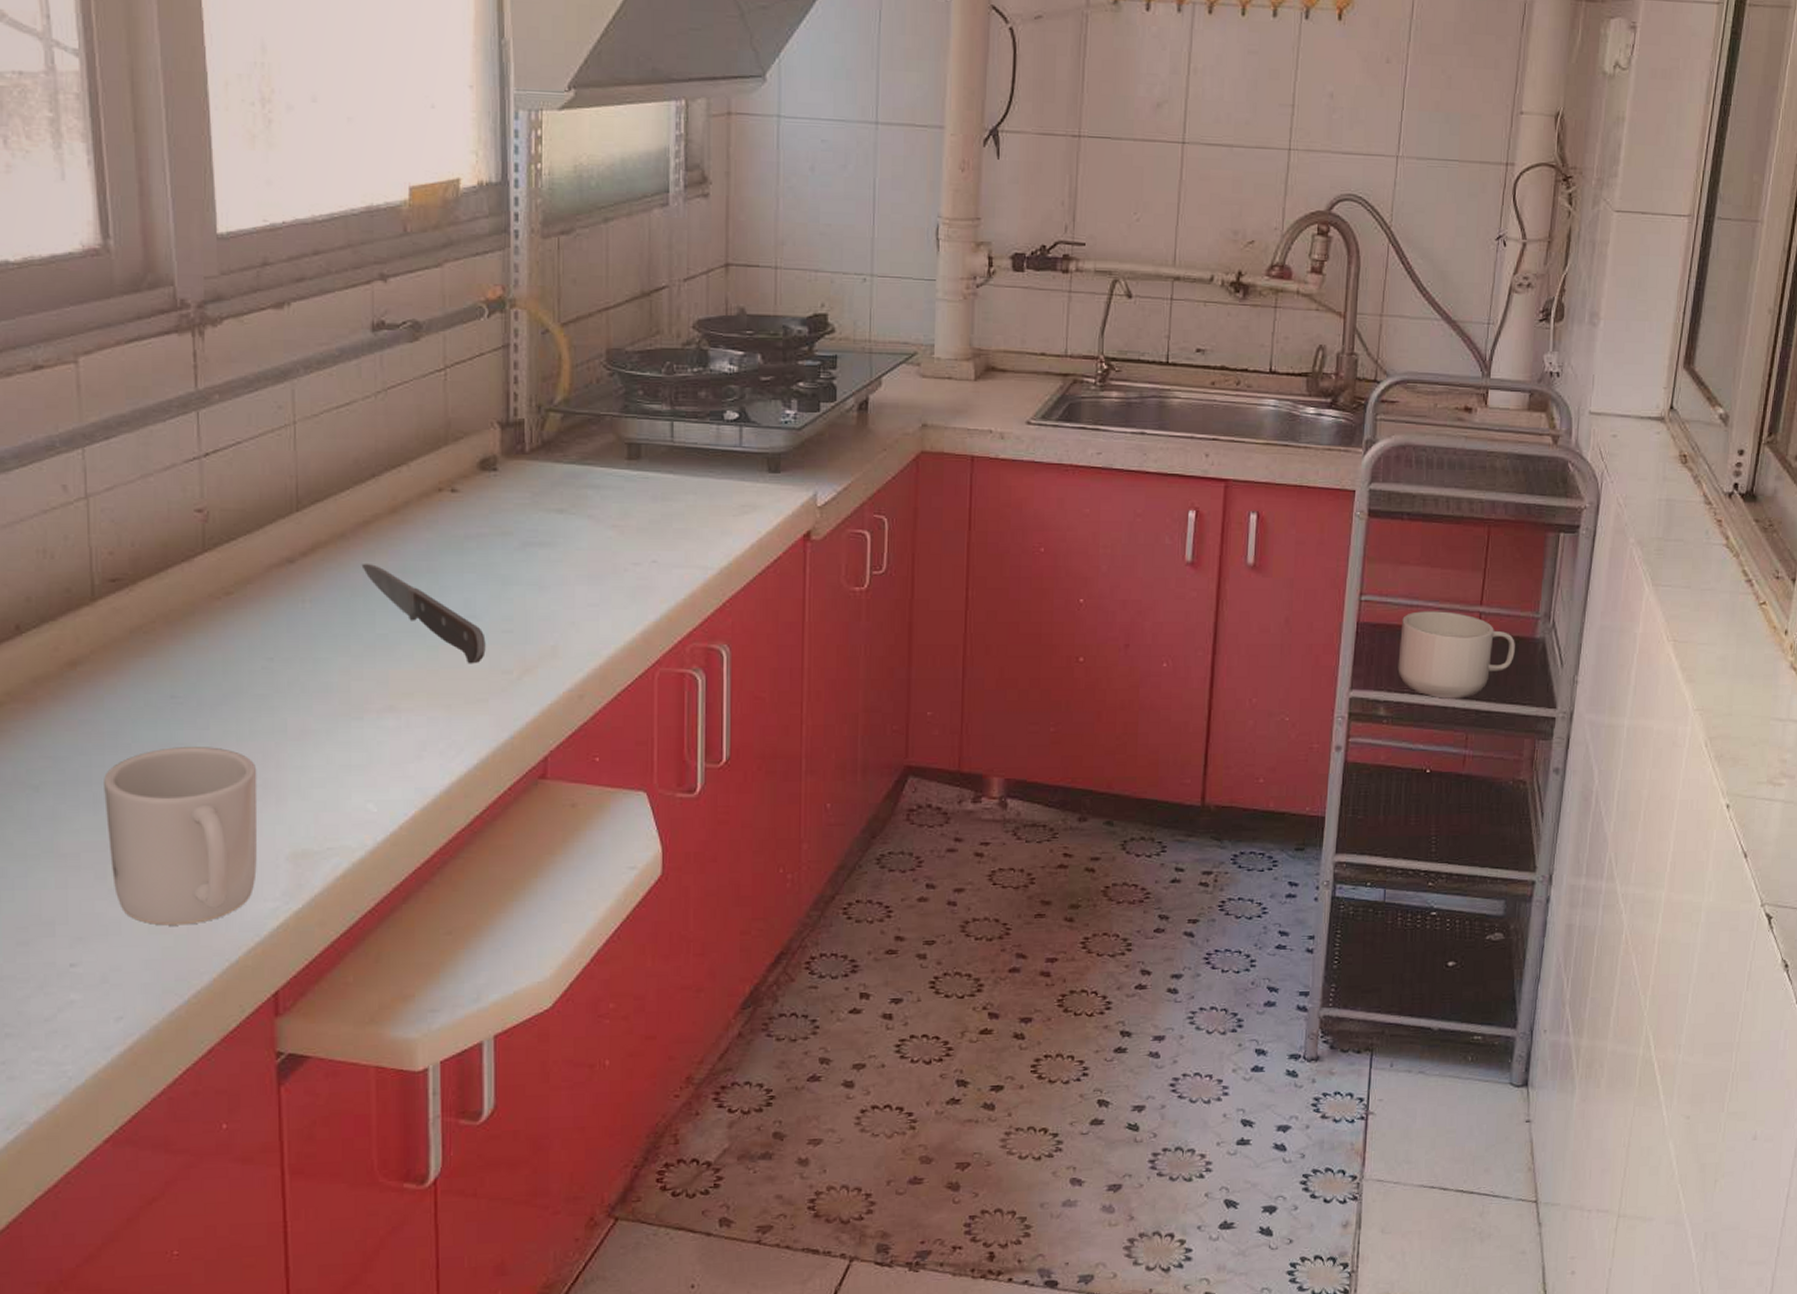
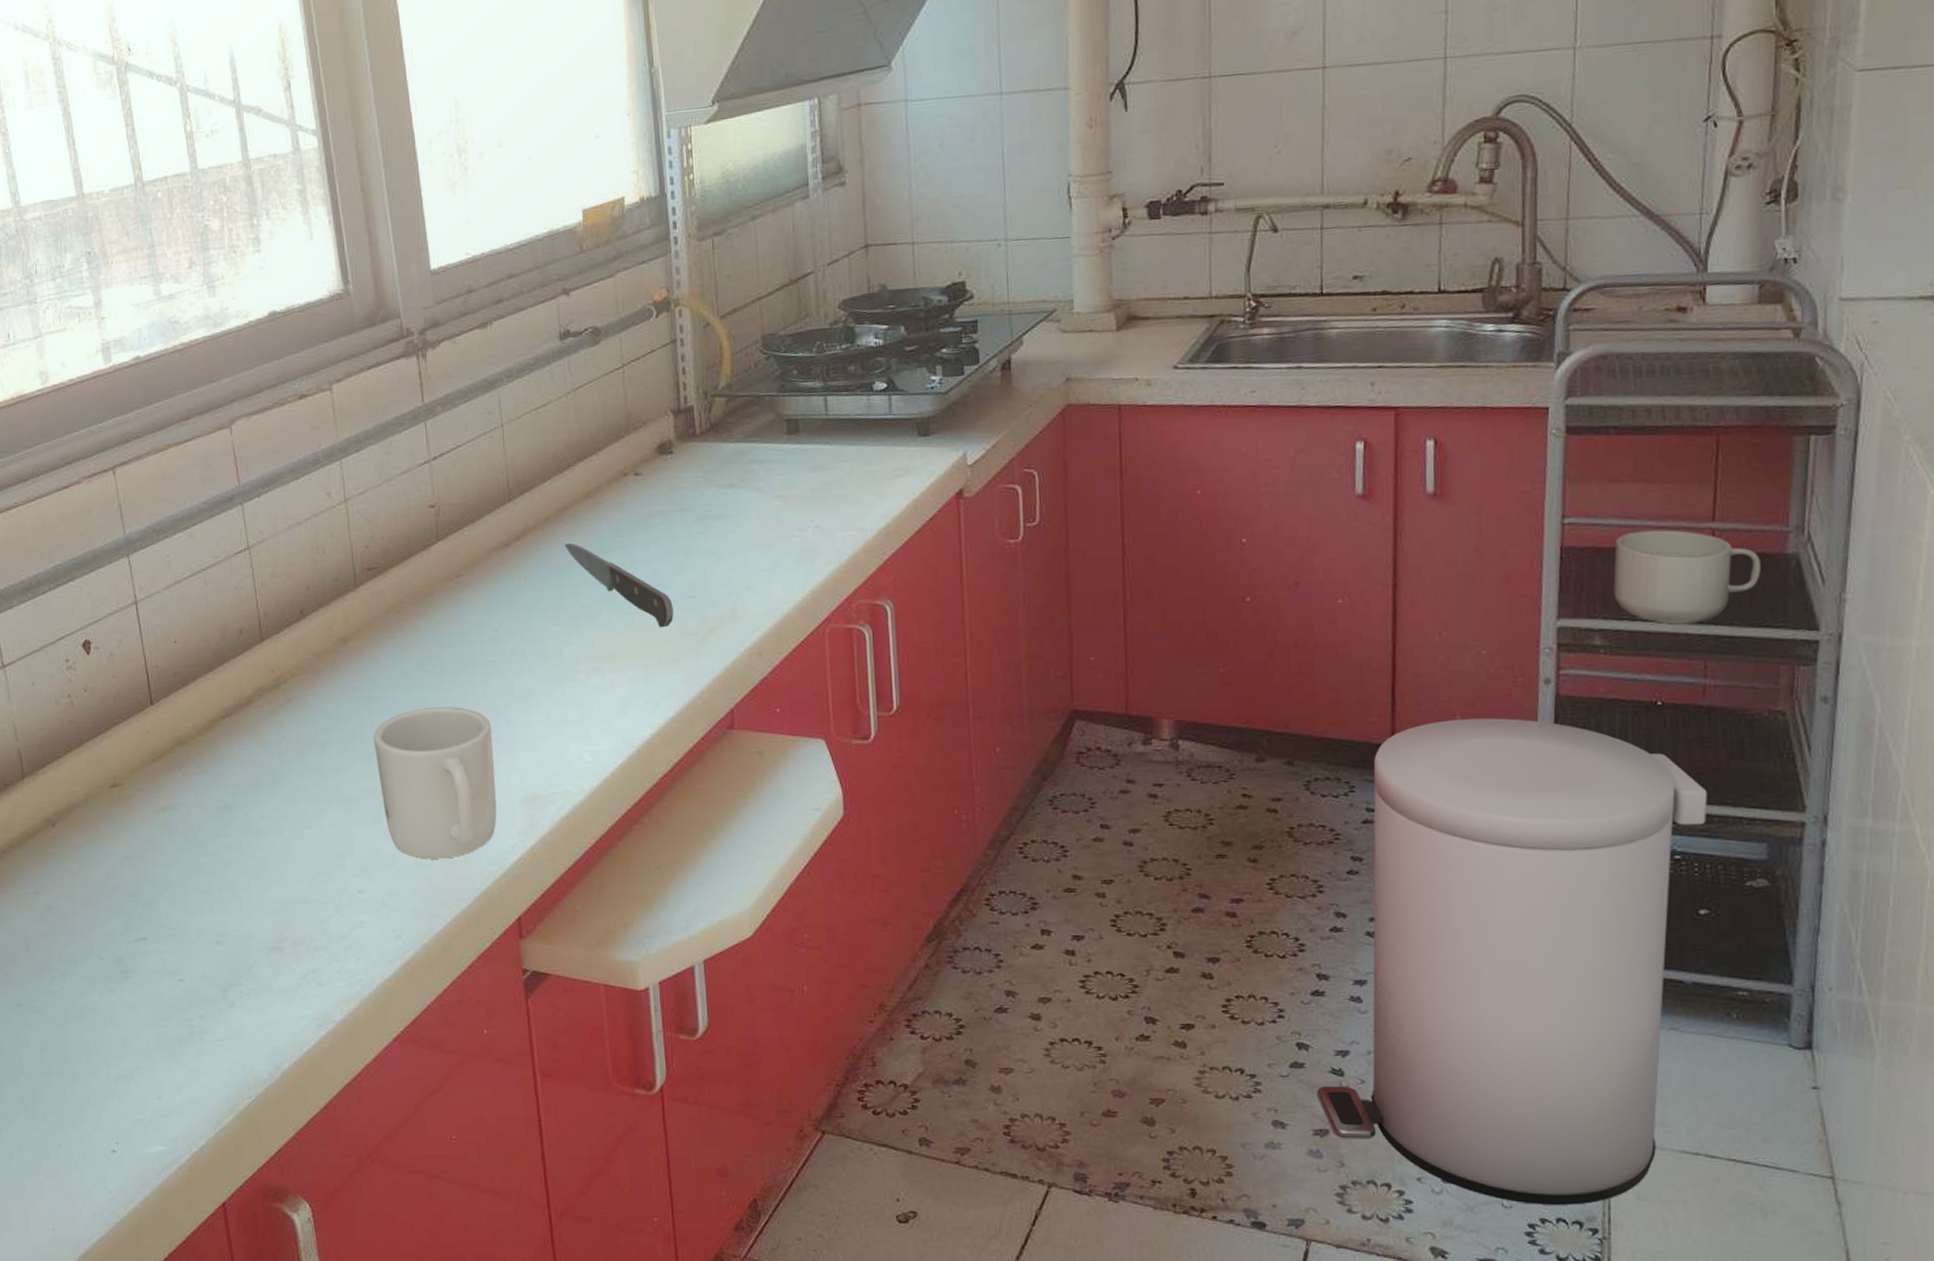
pedal bin: none [1112,781,1461,1244] -> present [1316,717,1708,1205]

